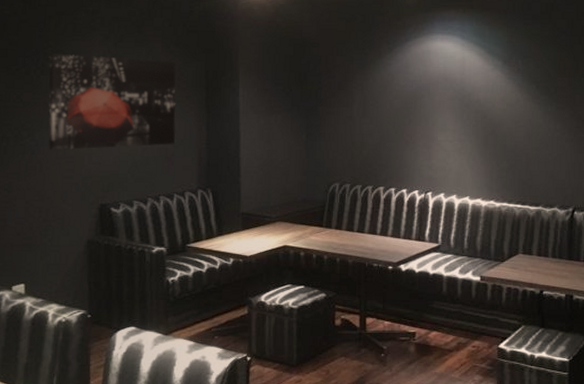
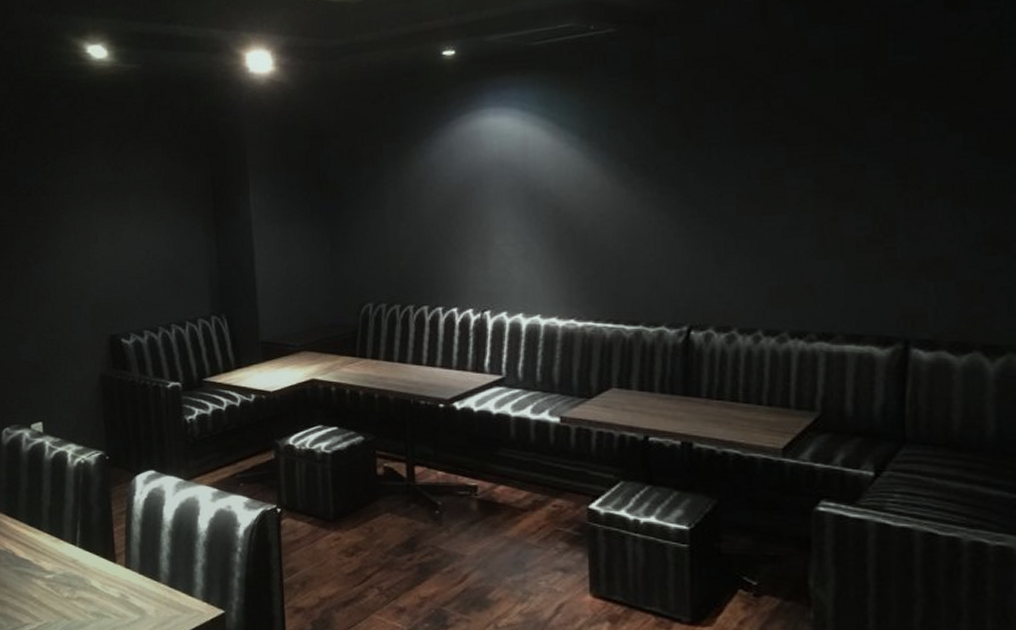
wall art: present [48,53,177,151] -> none [48,169,184,278]

